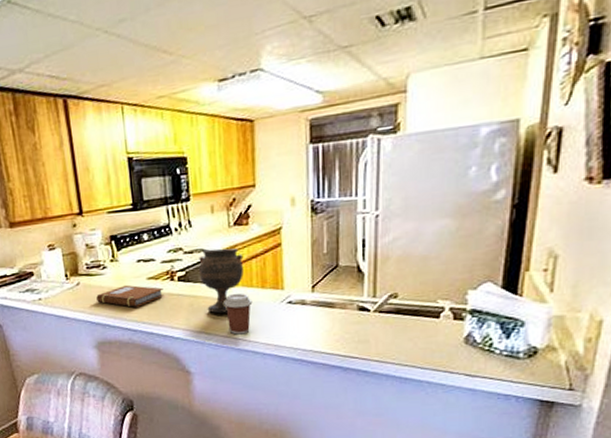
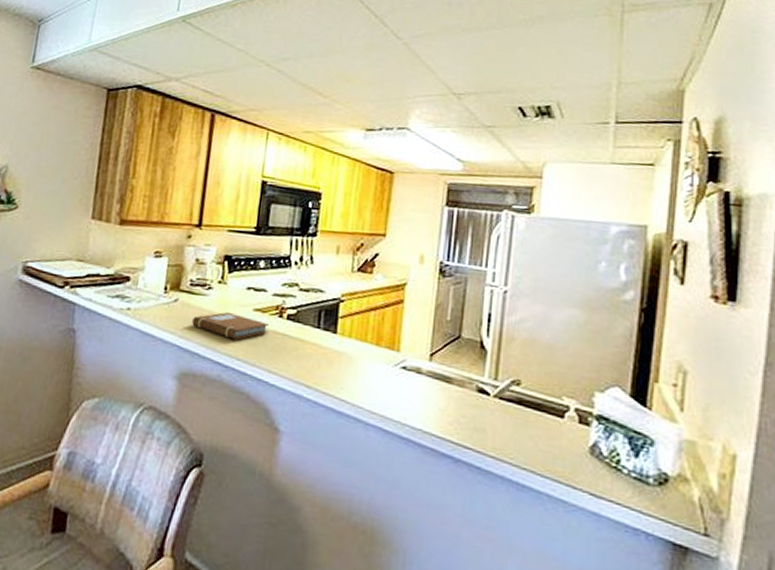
goblet: present [198,248,244,314] -> none [311,290,362,367]
coffee cup: present [224,293,253,335] -> none [332,345,364,396]

